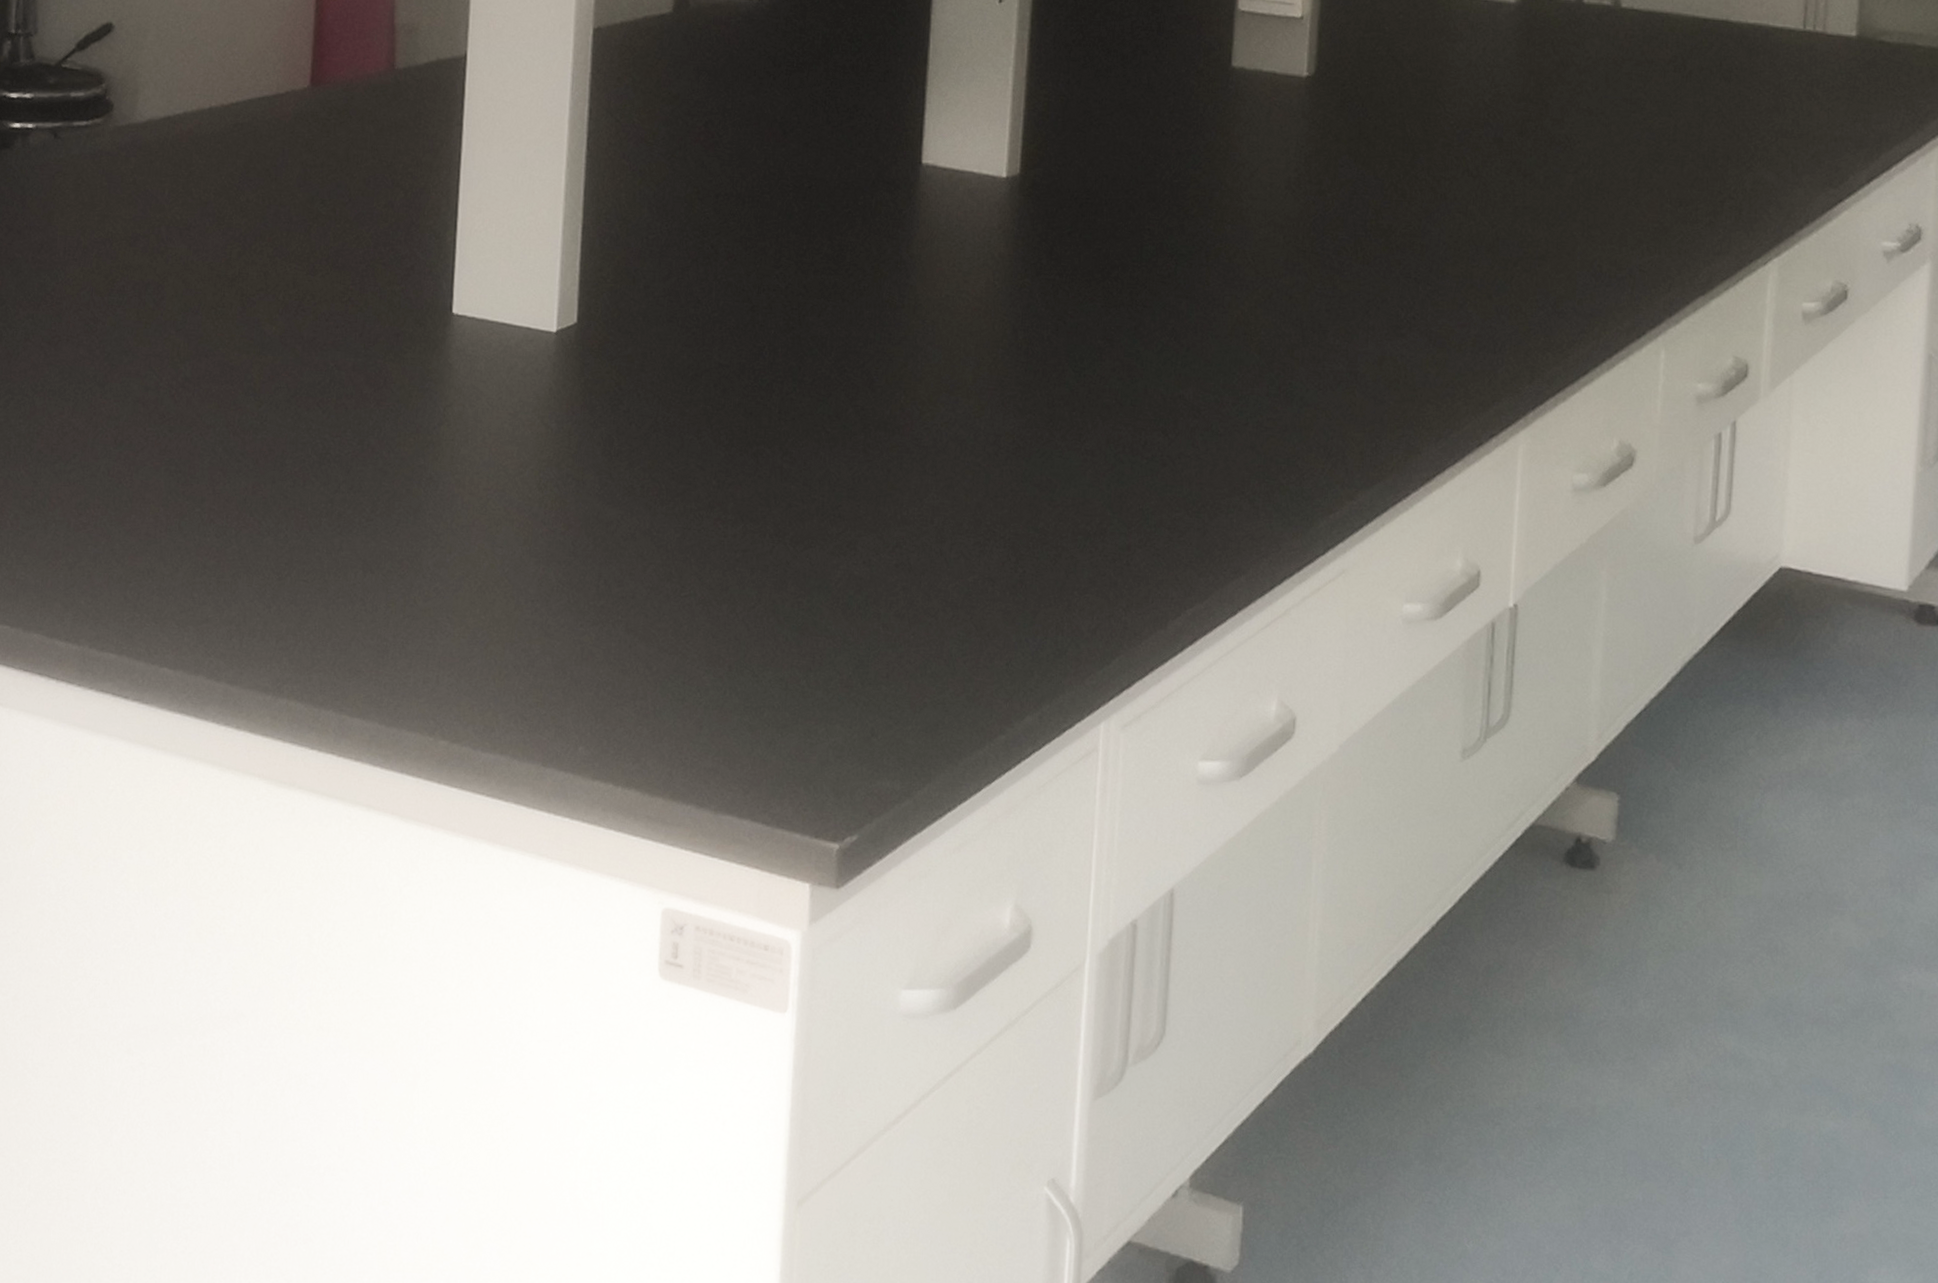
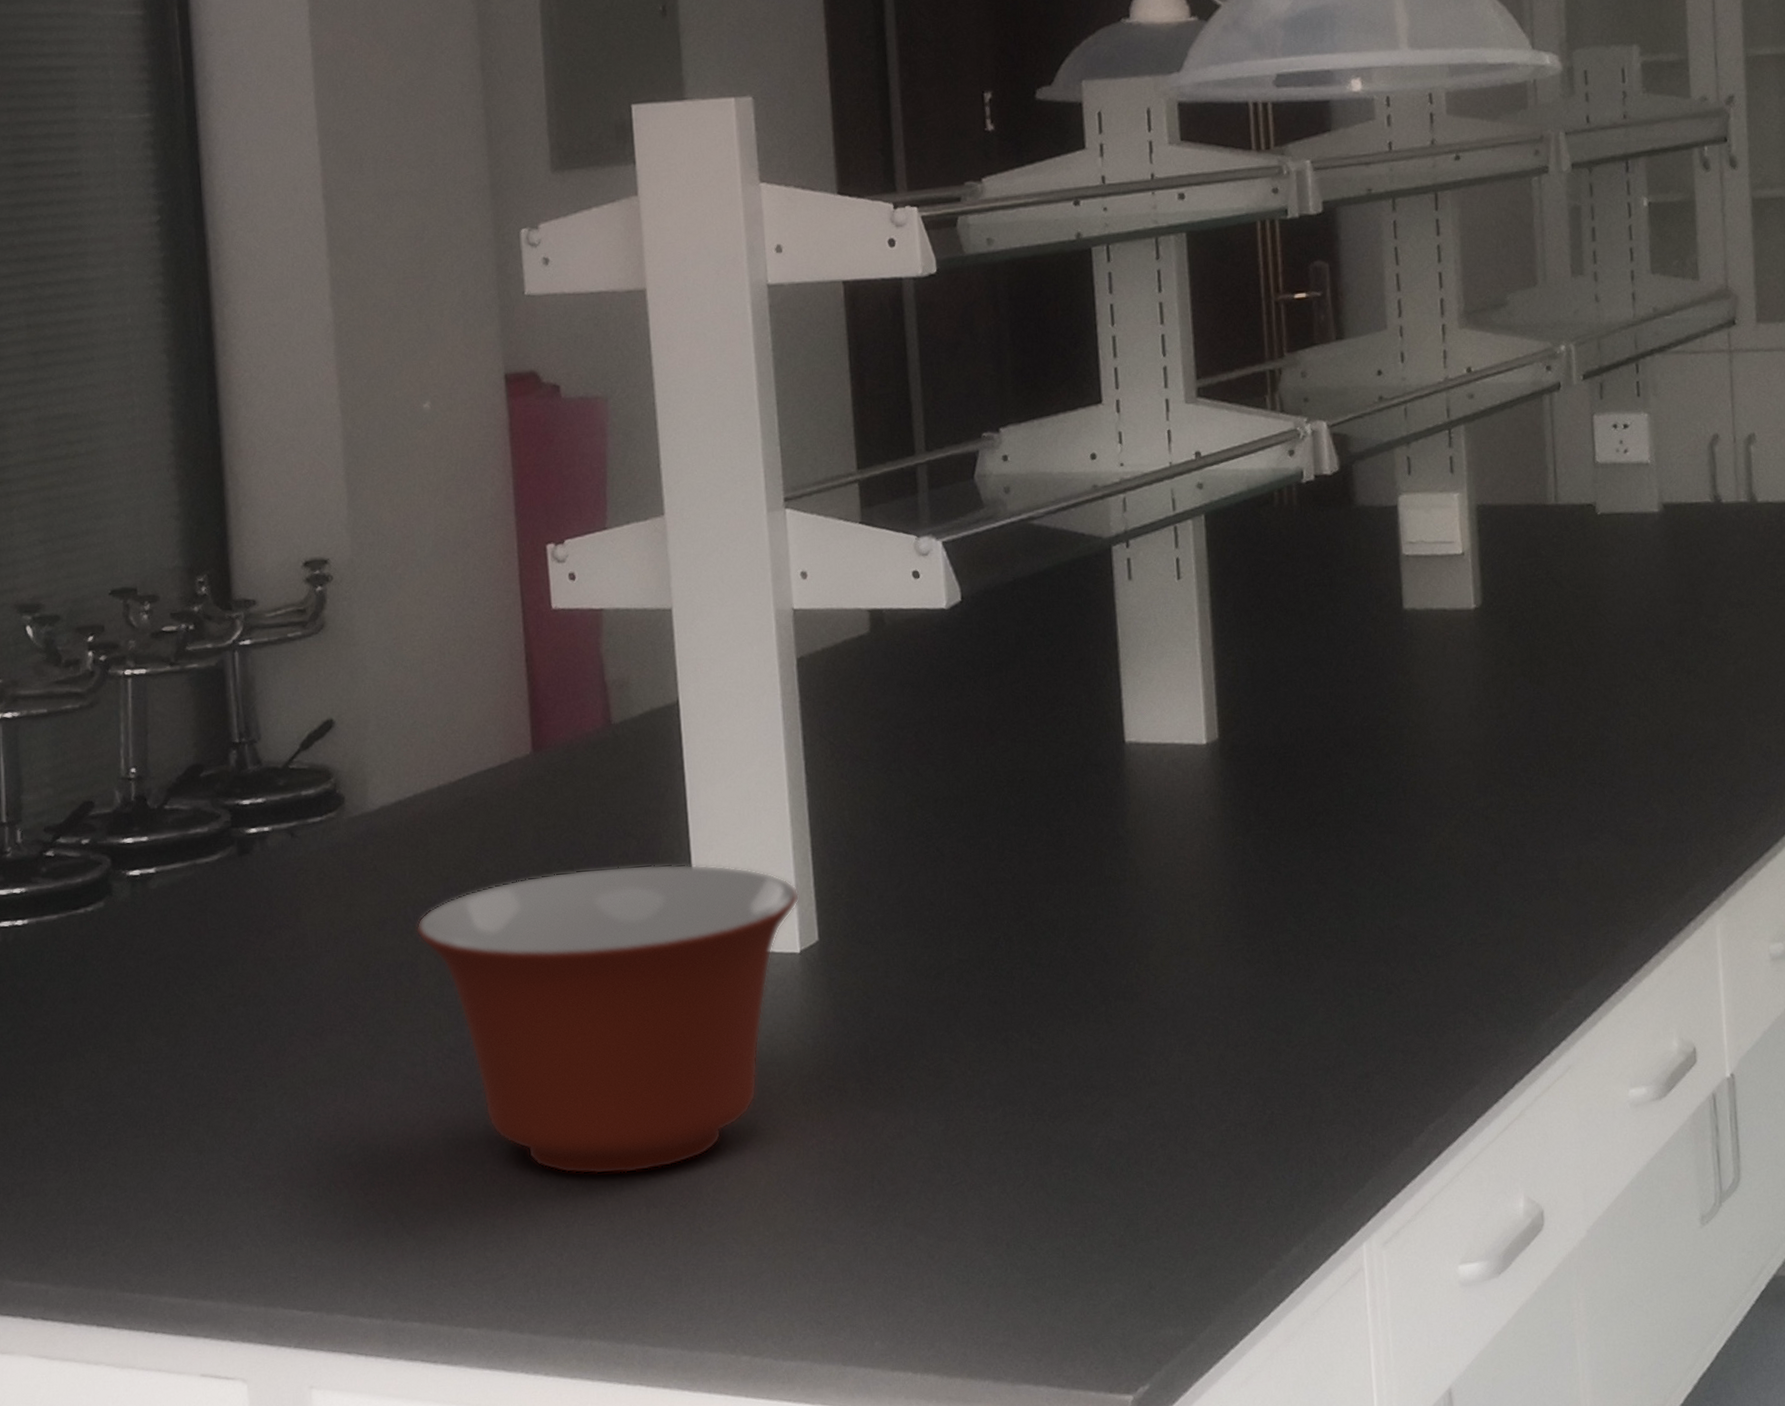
mixing bowl: none [167,213,564,534] -> present [416,864,800,1175]

